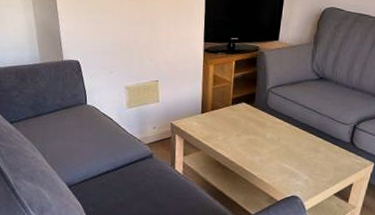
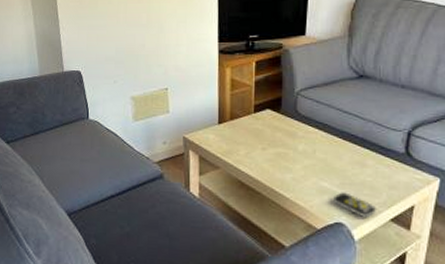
remote control: none [290,172,324,193] -> present [332,192,376,218]

